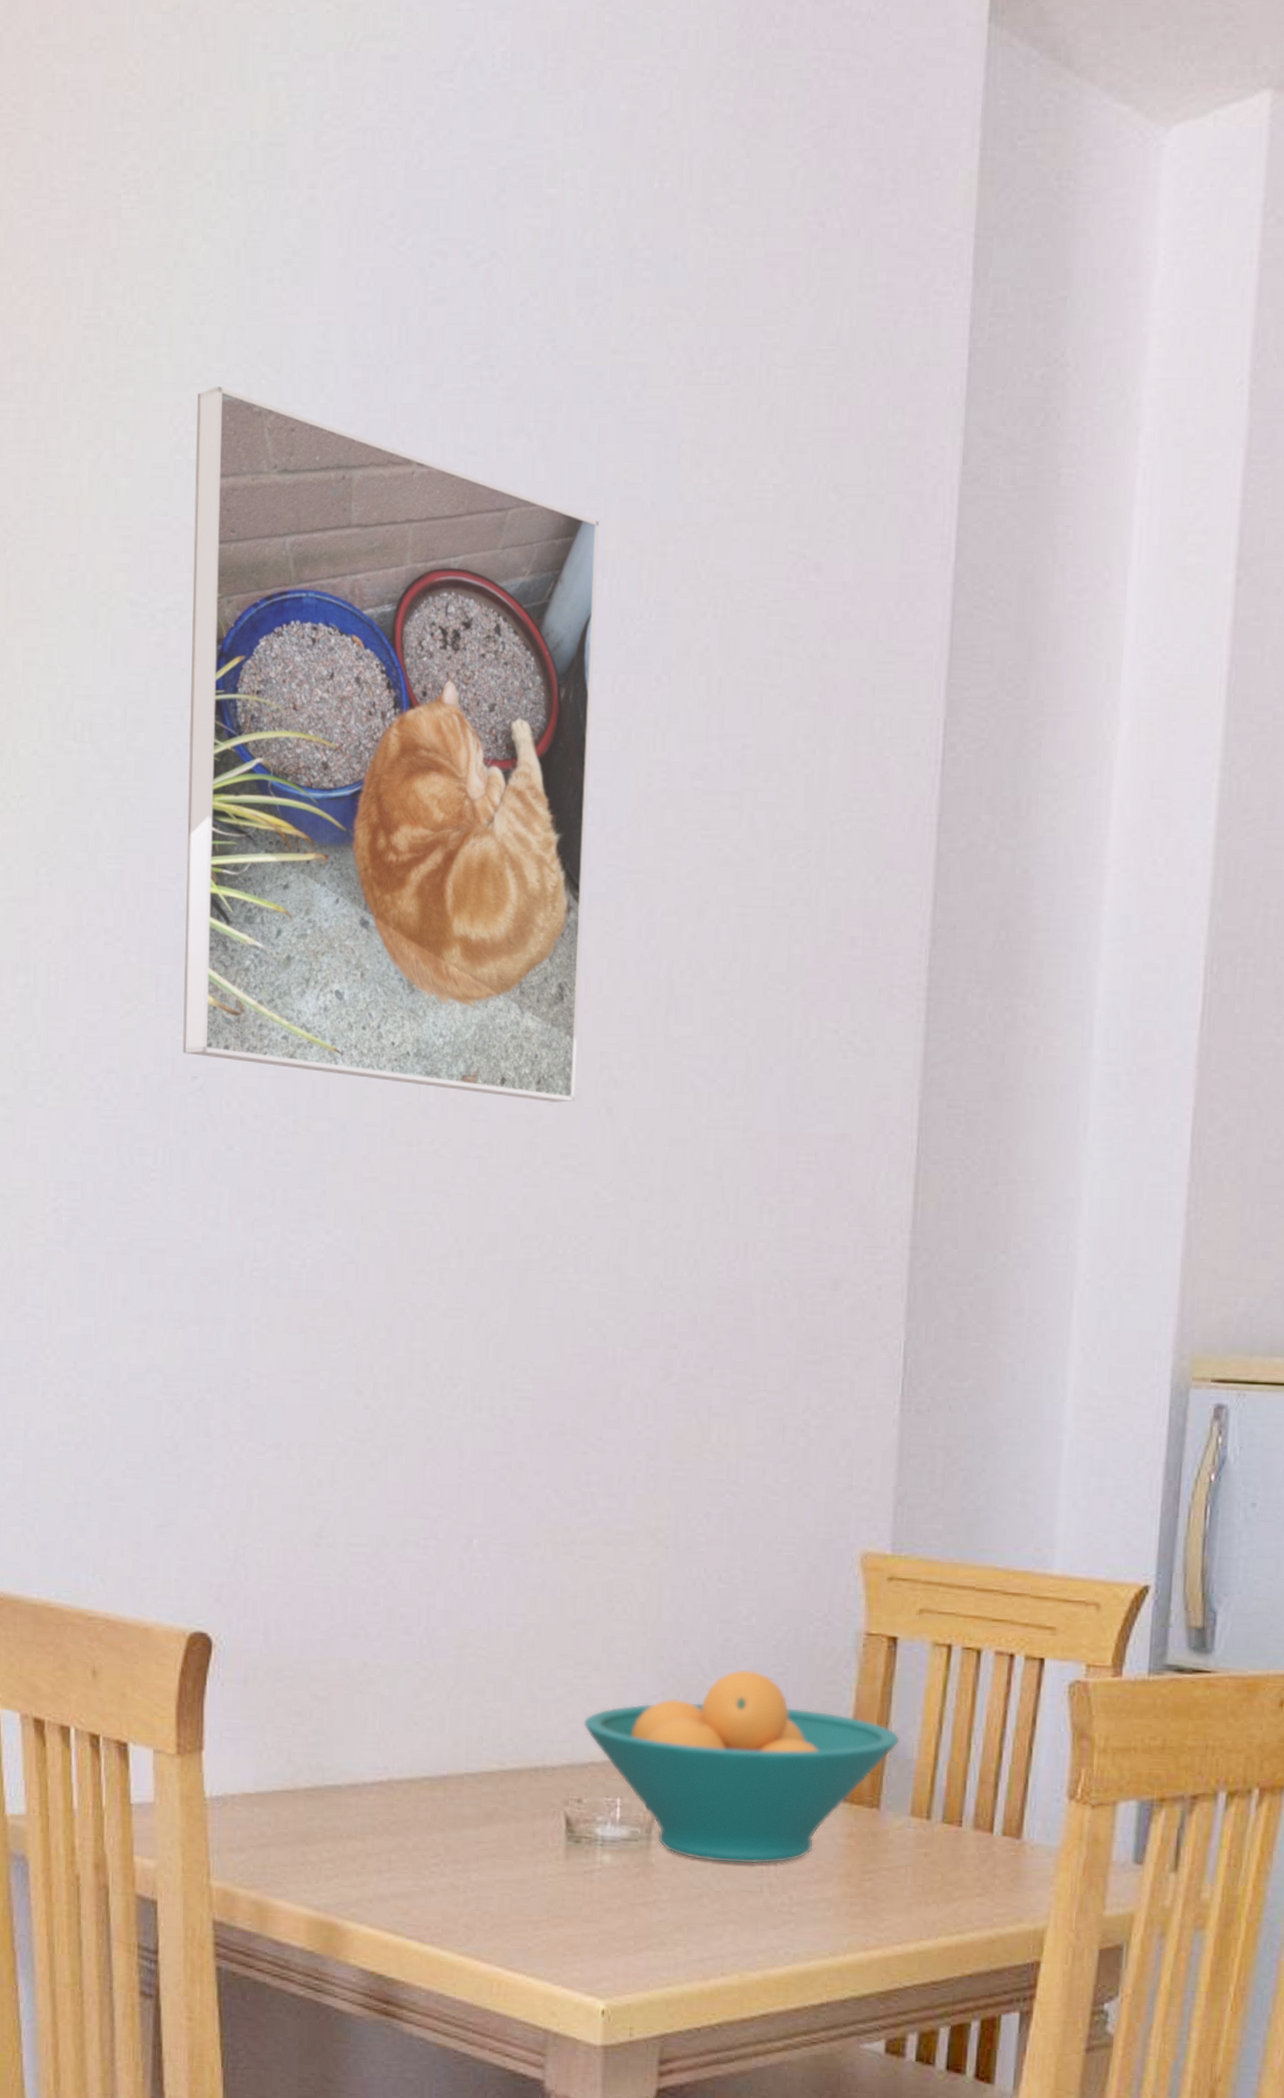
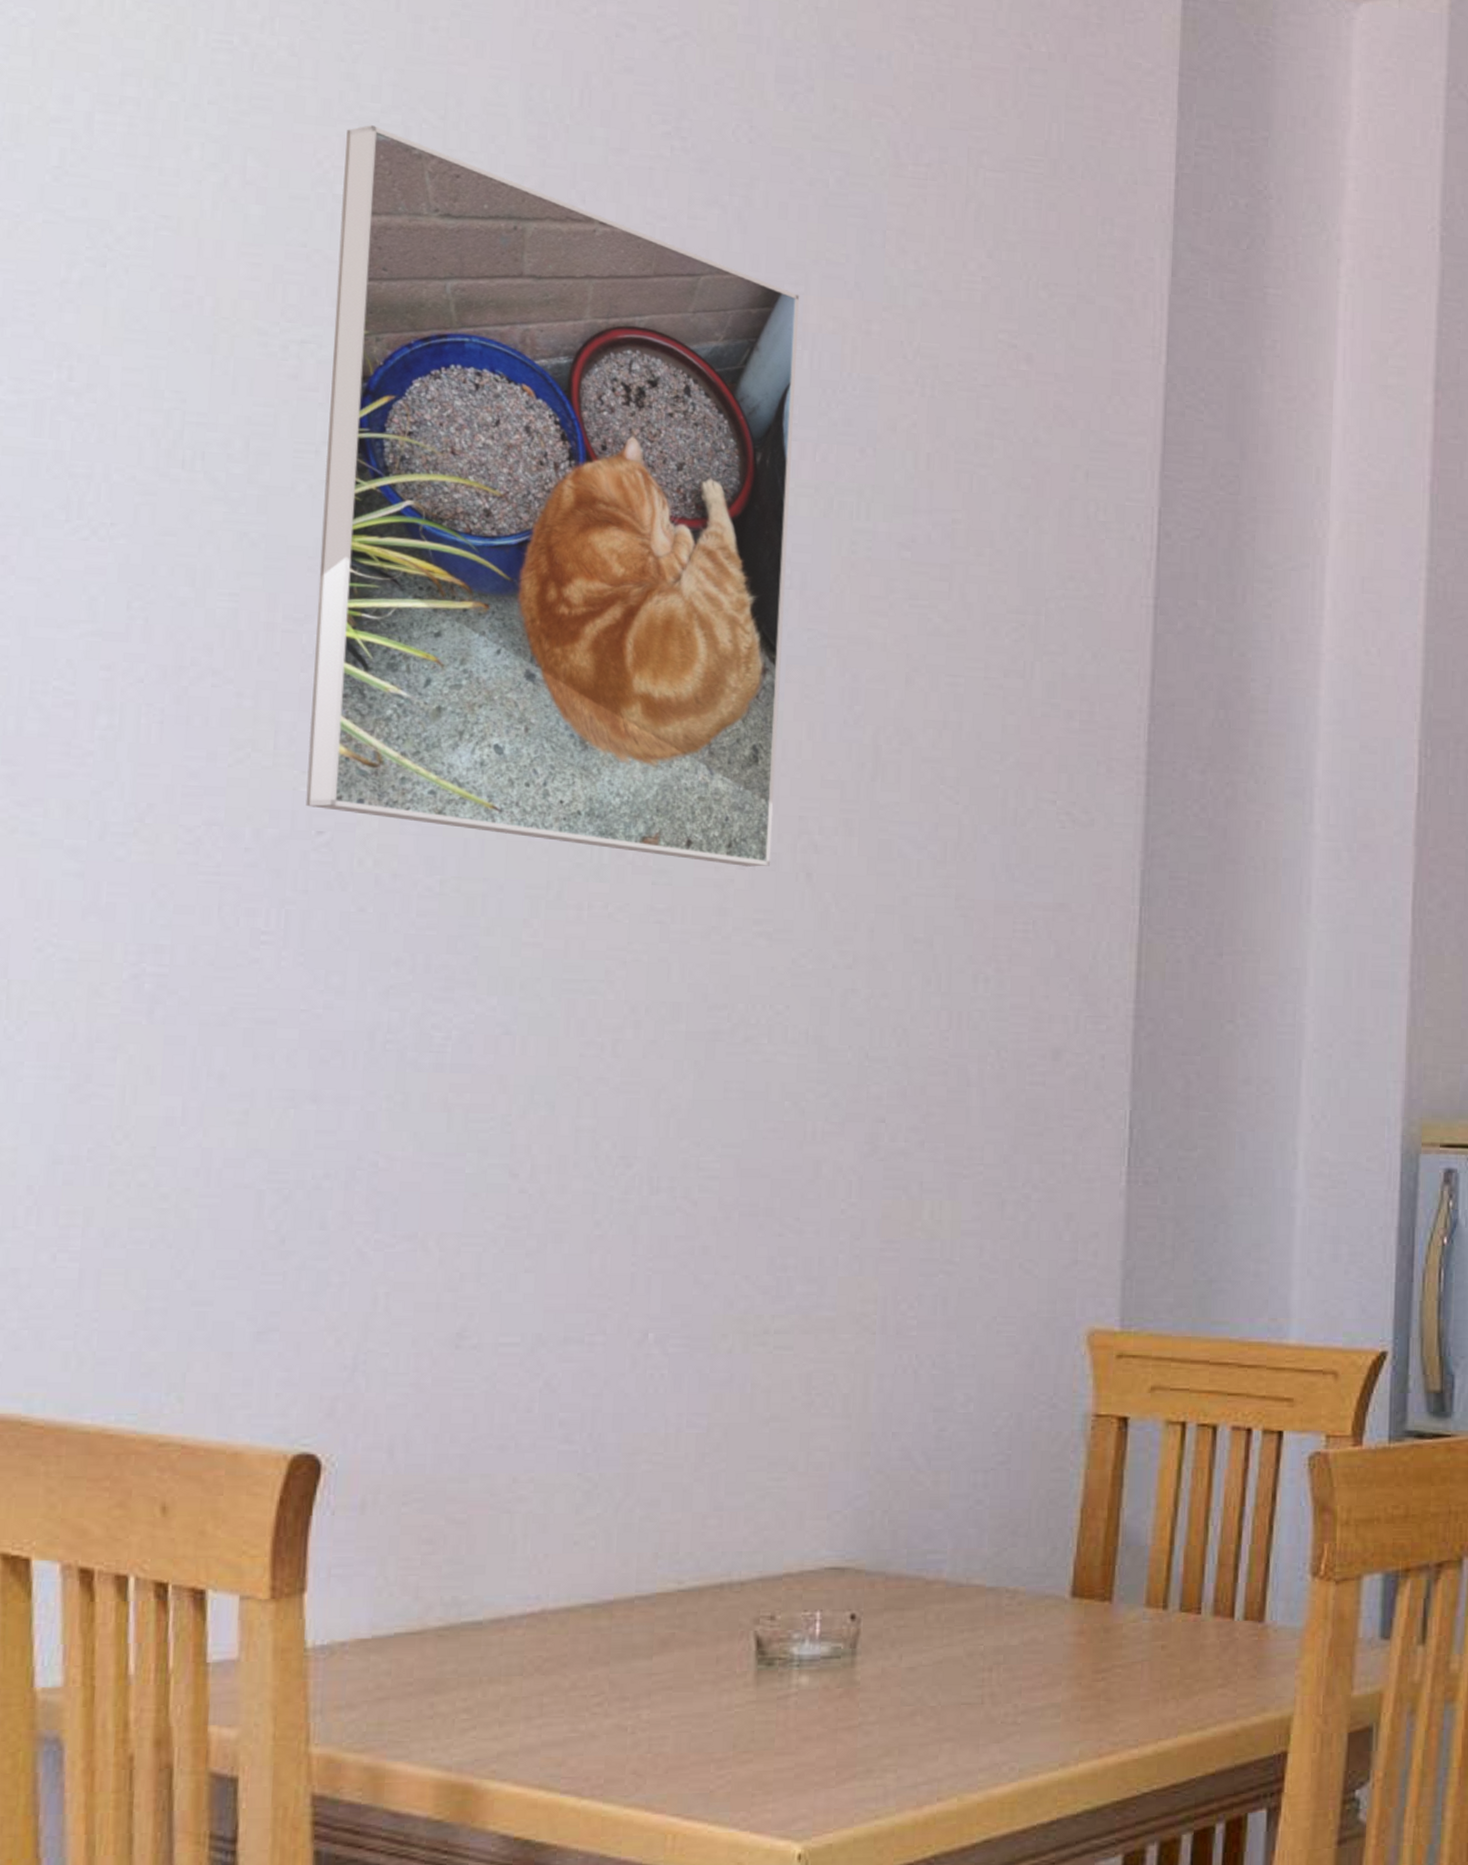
fruit bowl: present [583,1669,900,1865] -> none [777,1461,1133,1675]

